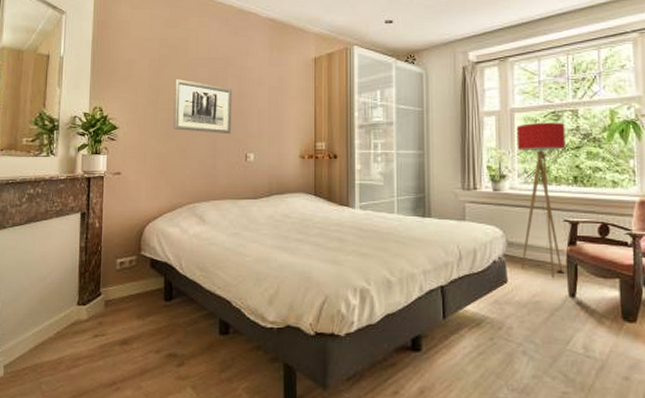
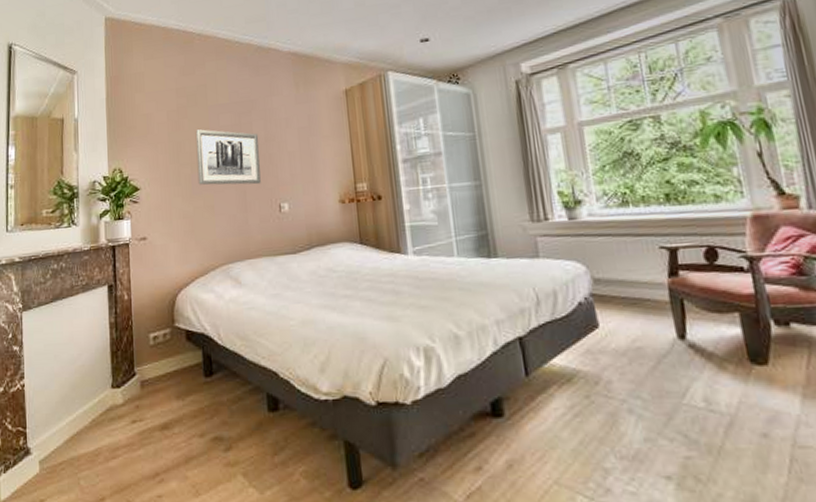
floor lamp: present [516,122,566,279] -> none [587,132,669,319]

